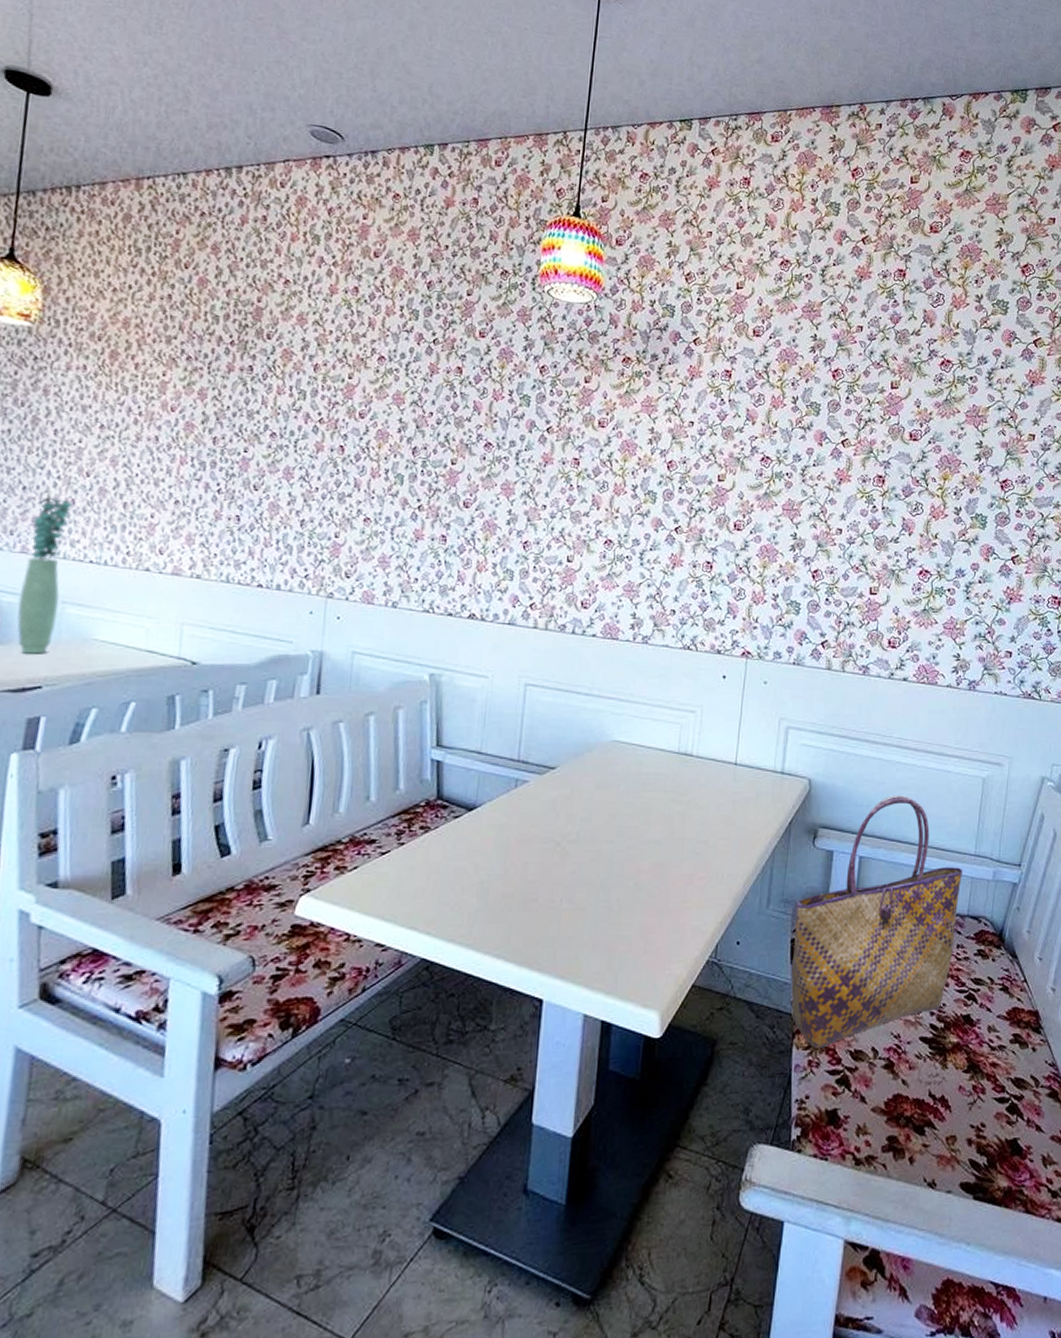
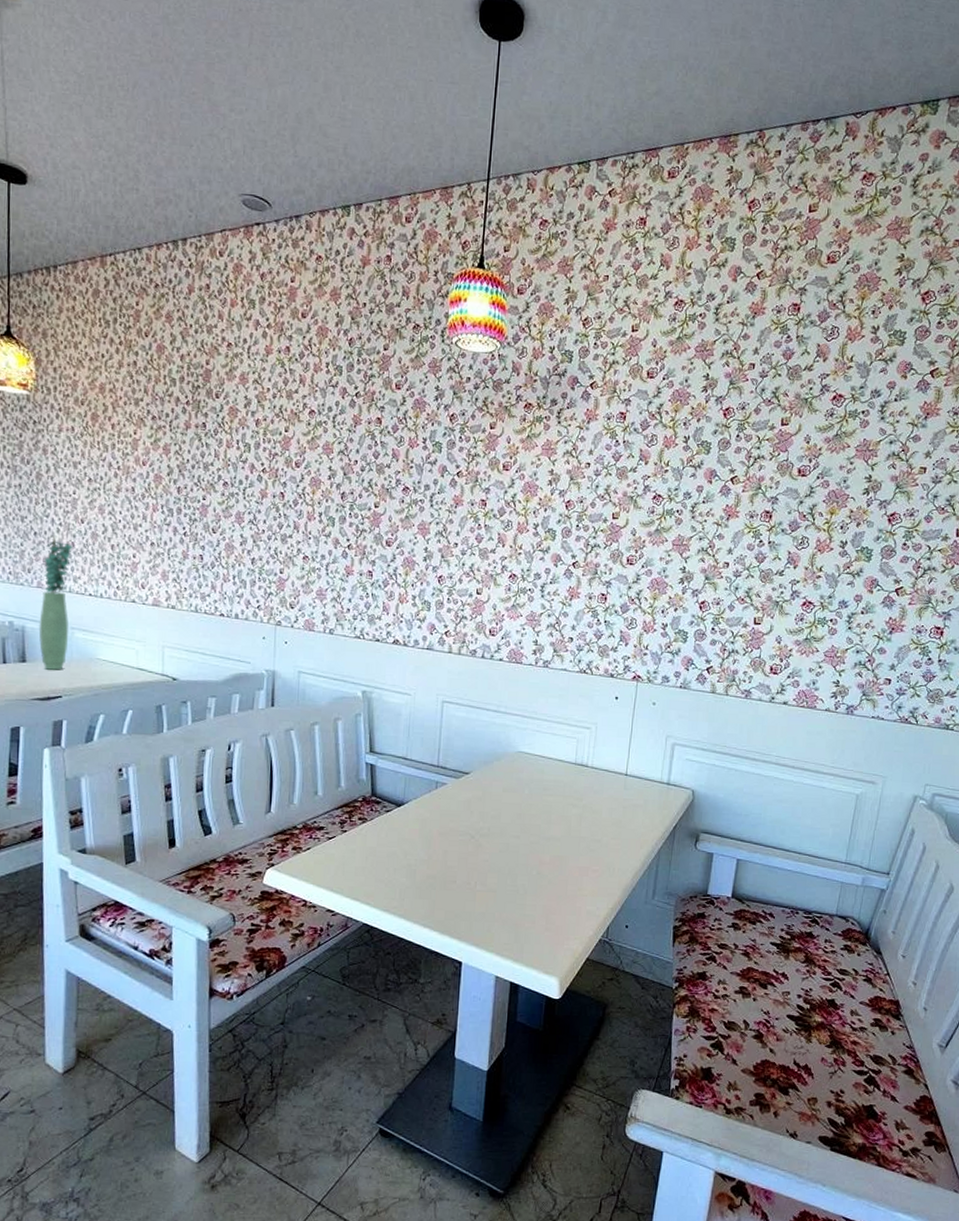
tote bag: present [791,795,962,1049] -> none [673,807,833,1018]

